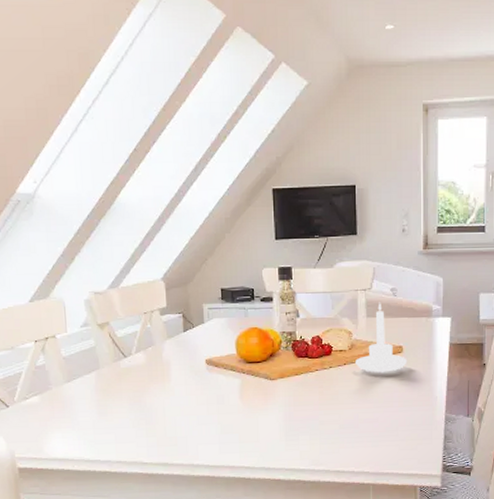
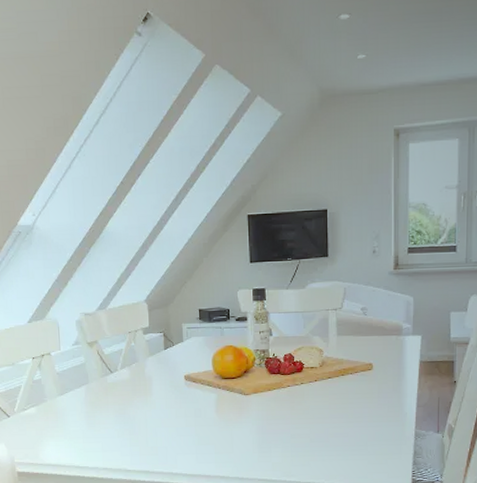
candle holder: present [355,302,407,373] -> none [326,321,377,389]

